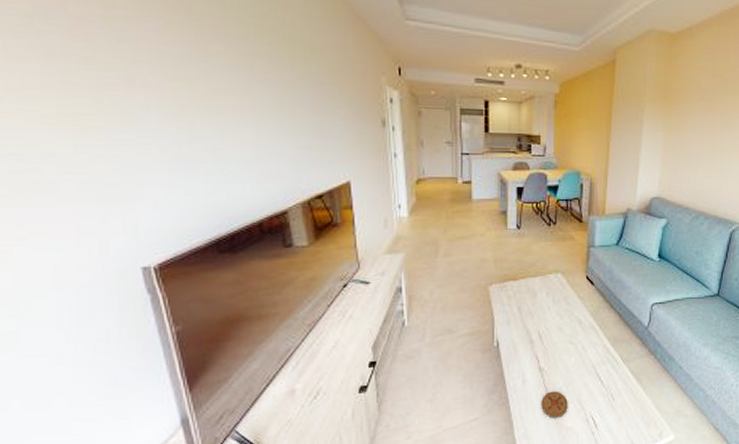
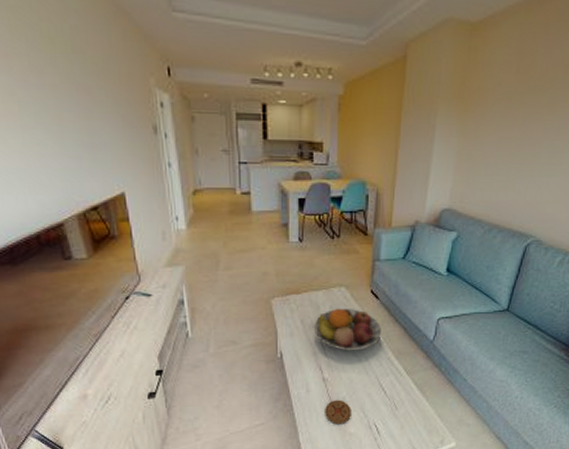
fruit bowl: none [531,294,598,338] -> present [315,308,382,350]

